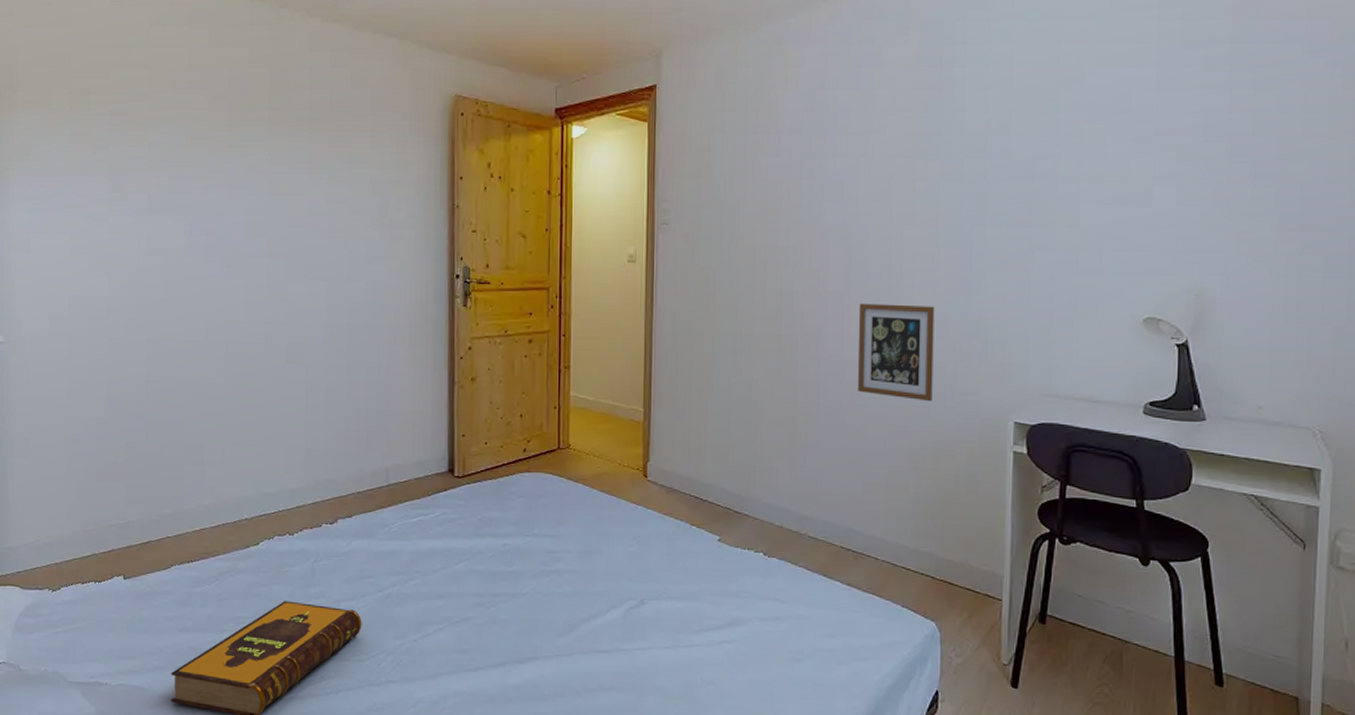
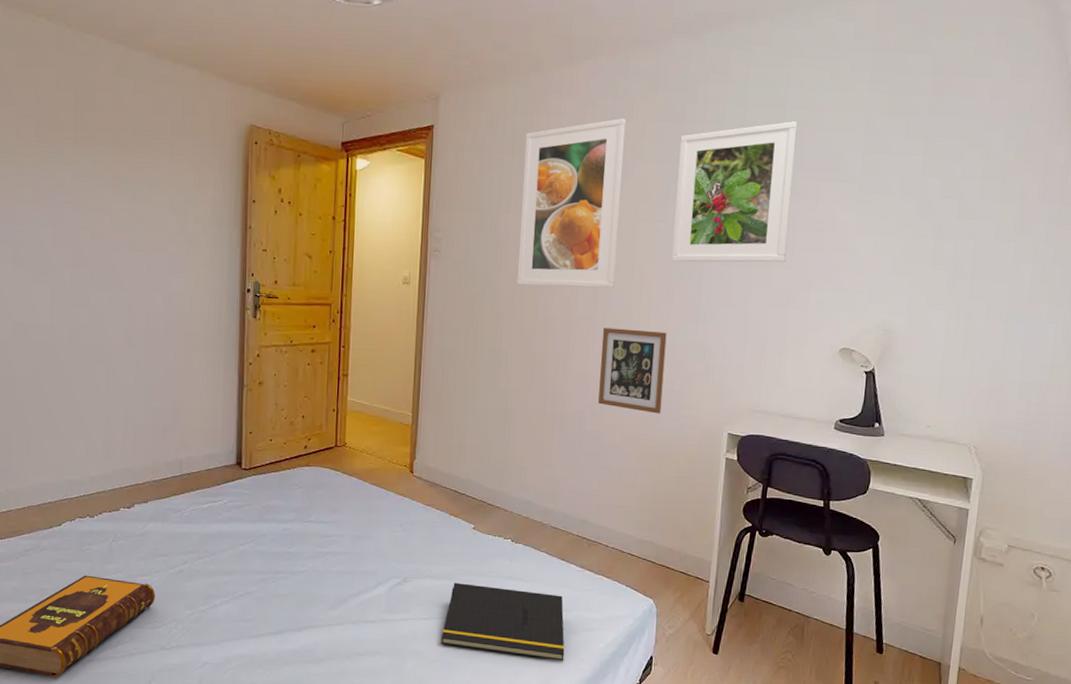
notepad: none [687,604,832,697] -> present [441,583,565,661]
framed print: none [757,66,875,259] -> present [516,118,627,289]
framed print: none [935,58,1075,225] -> present [672,121,798,263]

